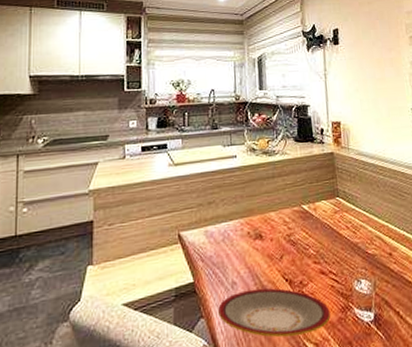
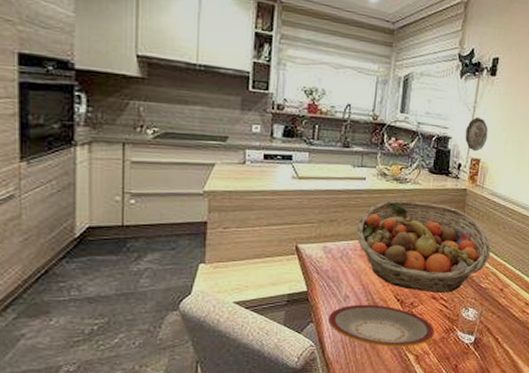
fruit basket: none [233,171,370,267] -> present [354,201,491,292]
decorative plate: none [321,83,343,115] -> present [465,117,489,152]

